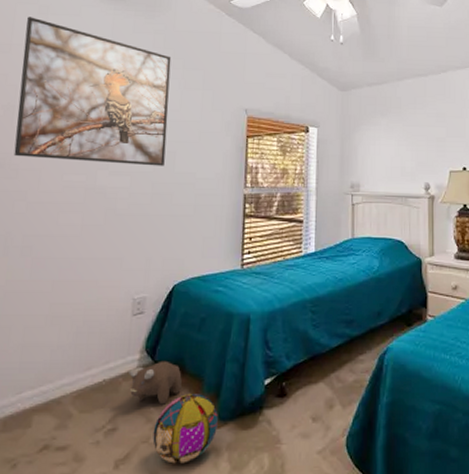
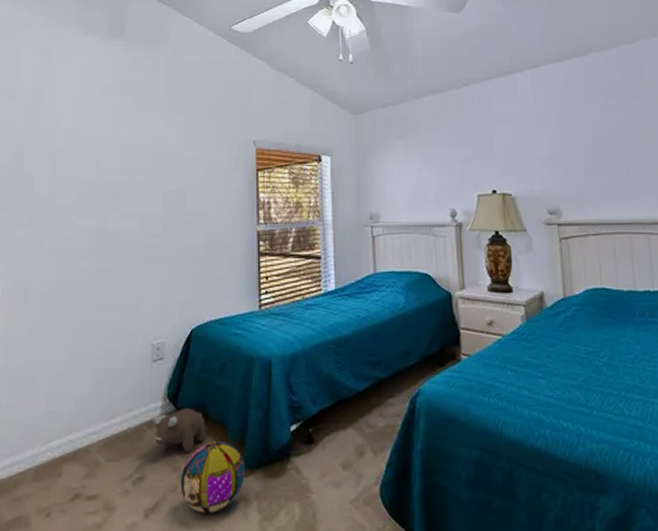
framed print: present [14,17,172,166] -> none [26,60,175,207]

